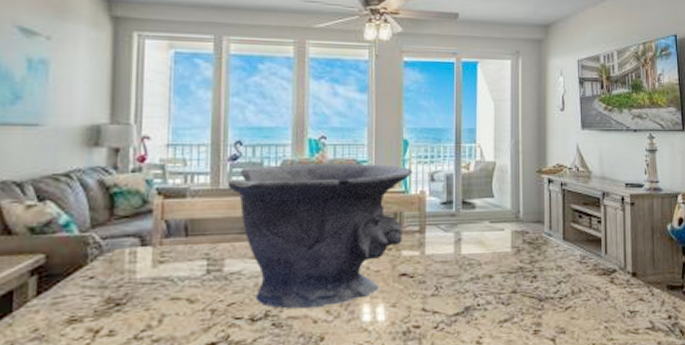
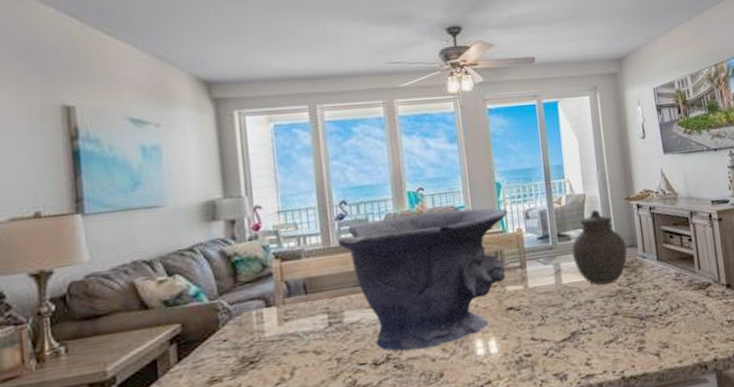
jar: none [476,180,533,259] -> present [572,210,628,285]

